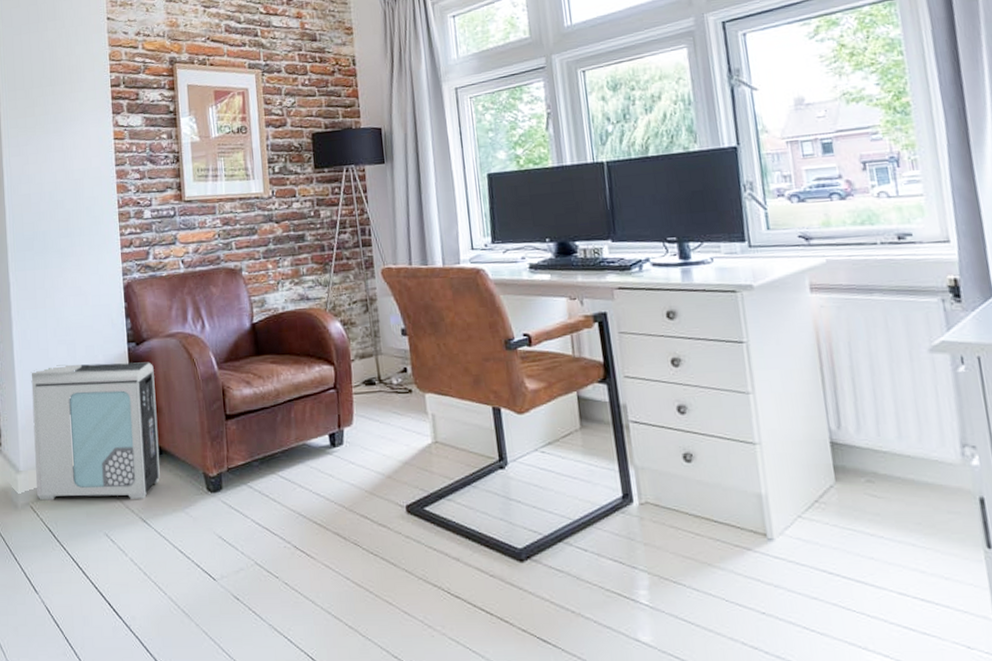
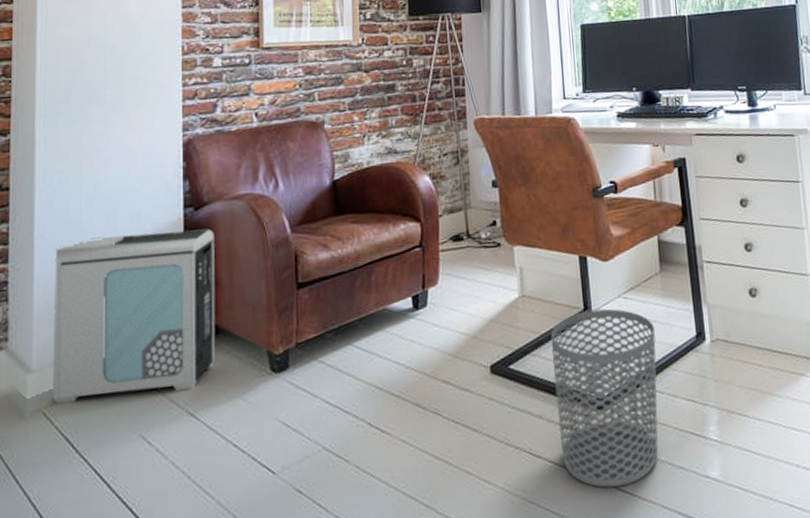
waste bin: none [465,461,583,637] -> present [550,309,659,488]

